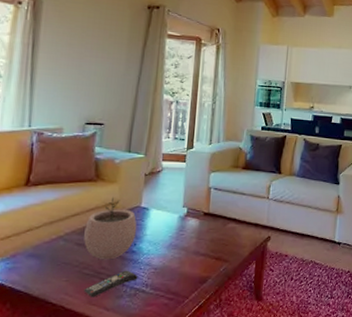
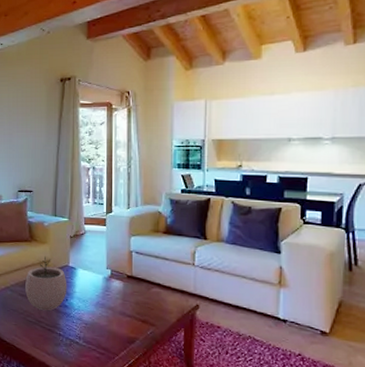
remote control: present [83,270,138,298] -> none [29,321,72,342]

